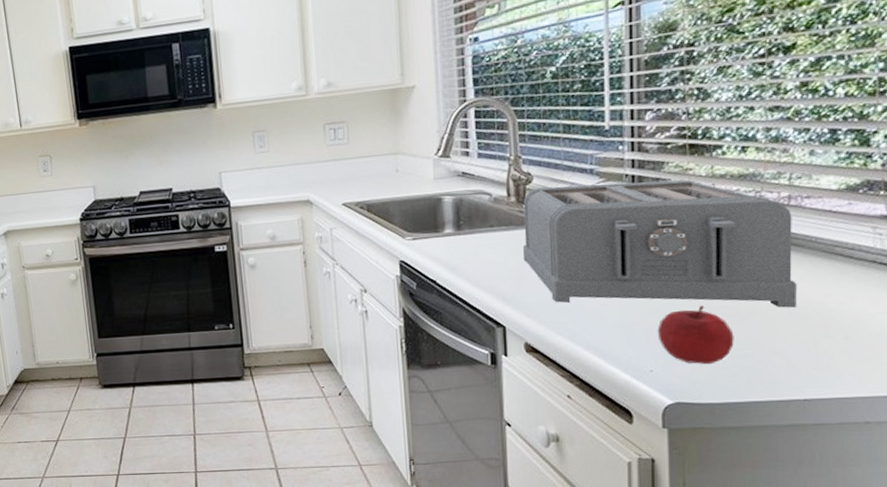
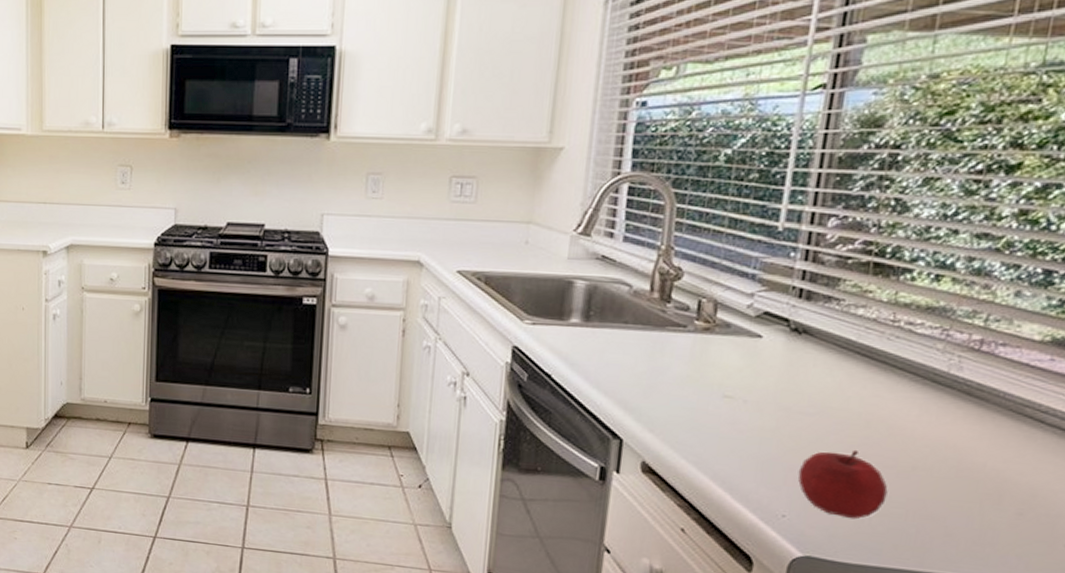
toaster: present [522,179,797,308] -> none [656,287,982,470]

